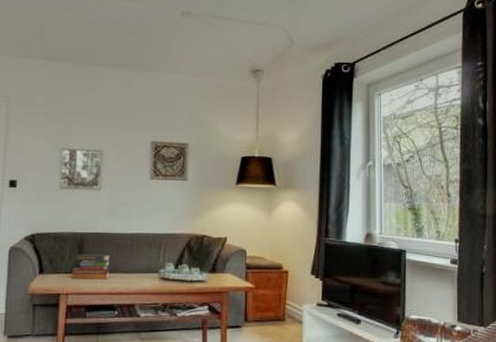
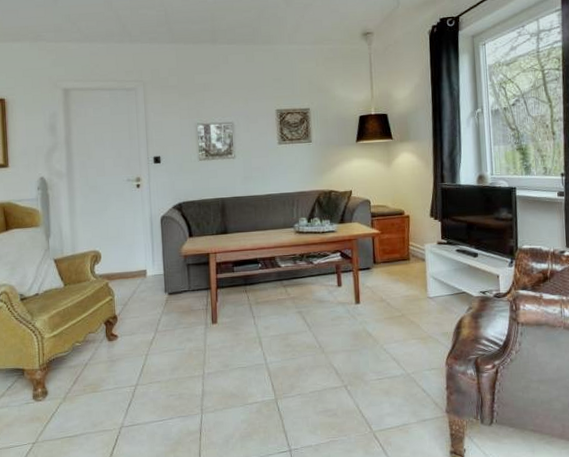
books: present [71,254,110,280] -> none [217,215,251,240]

